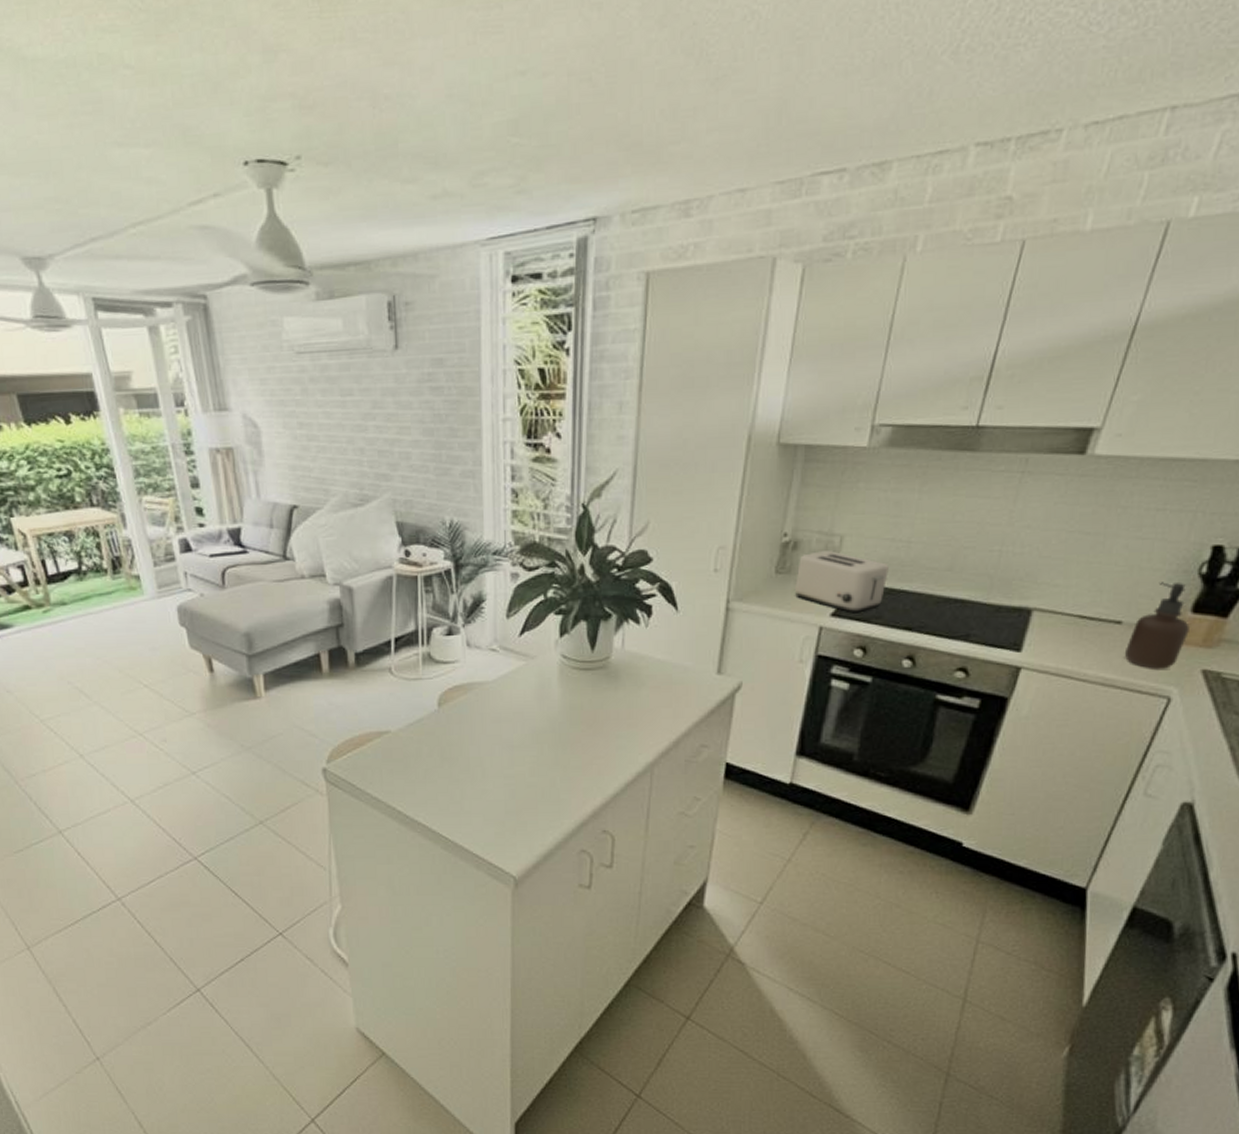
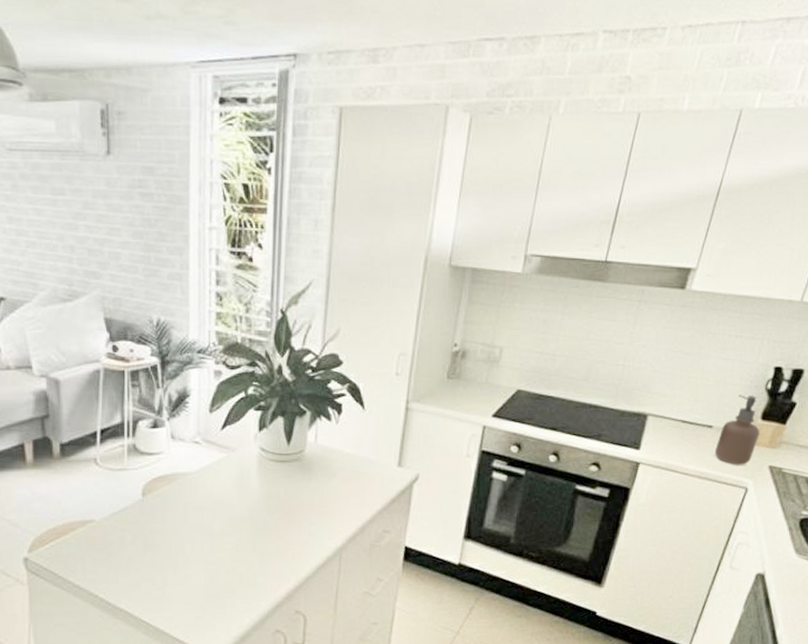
toaster: present [795,551,889,614] -> none [464,360,538,415]

